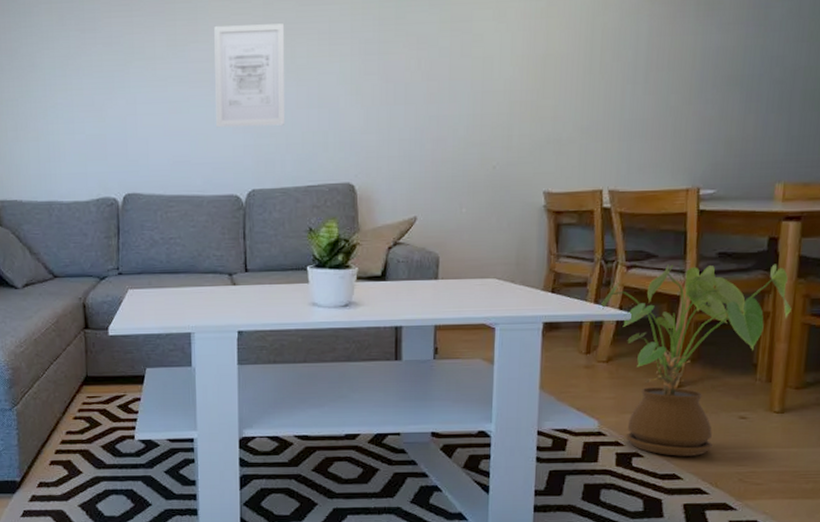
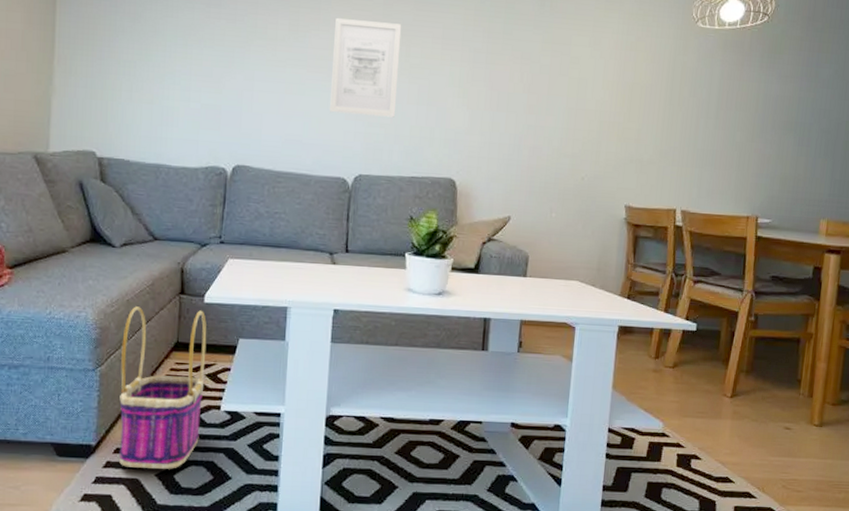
basket: none [34,343,117,500] -> present [119,306,207,469]
house plant: present [598,264,792,456] -> none [668,282,831,462]

